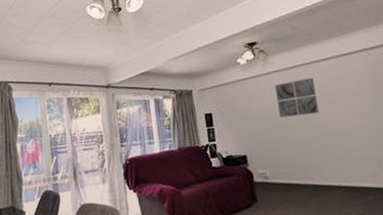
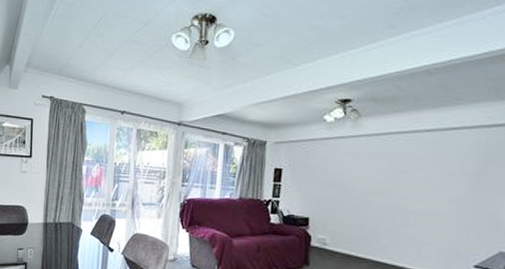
wall art: present [275,77,319,118] -> none [357,148,407,189]

